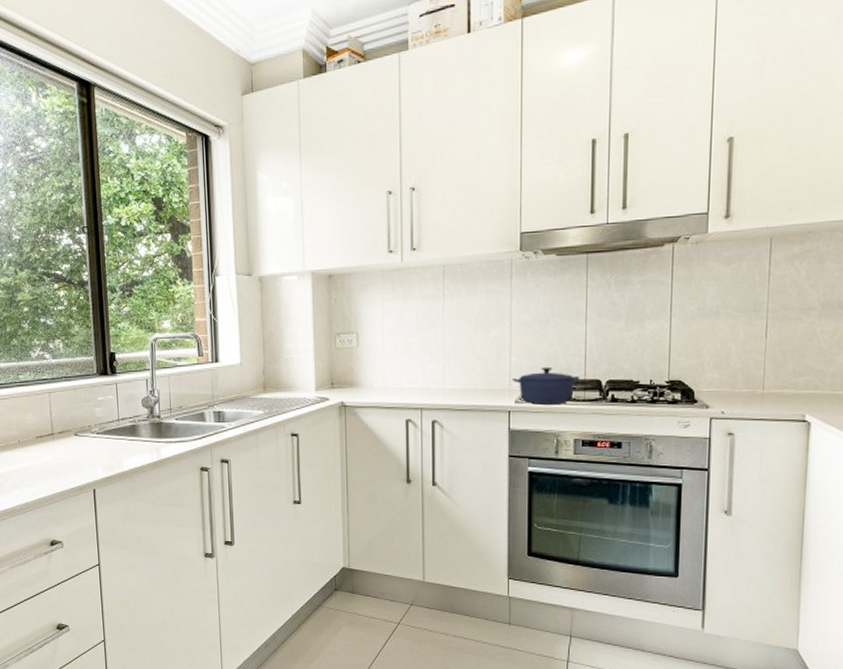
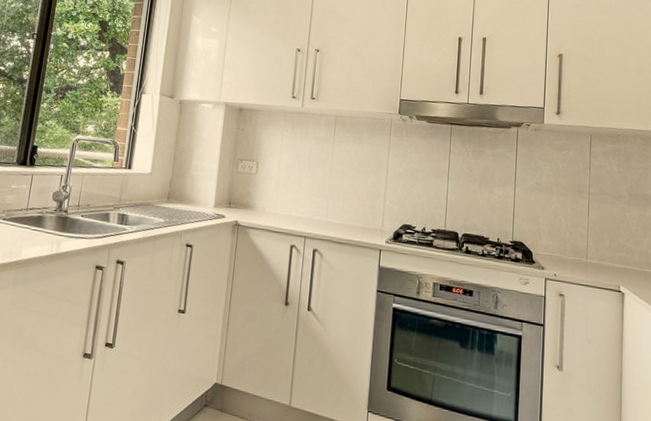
cooking pot: present [512,366,580,405] -> none [384,214,441,249]

